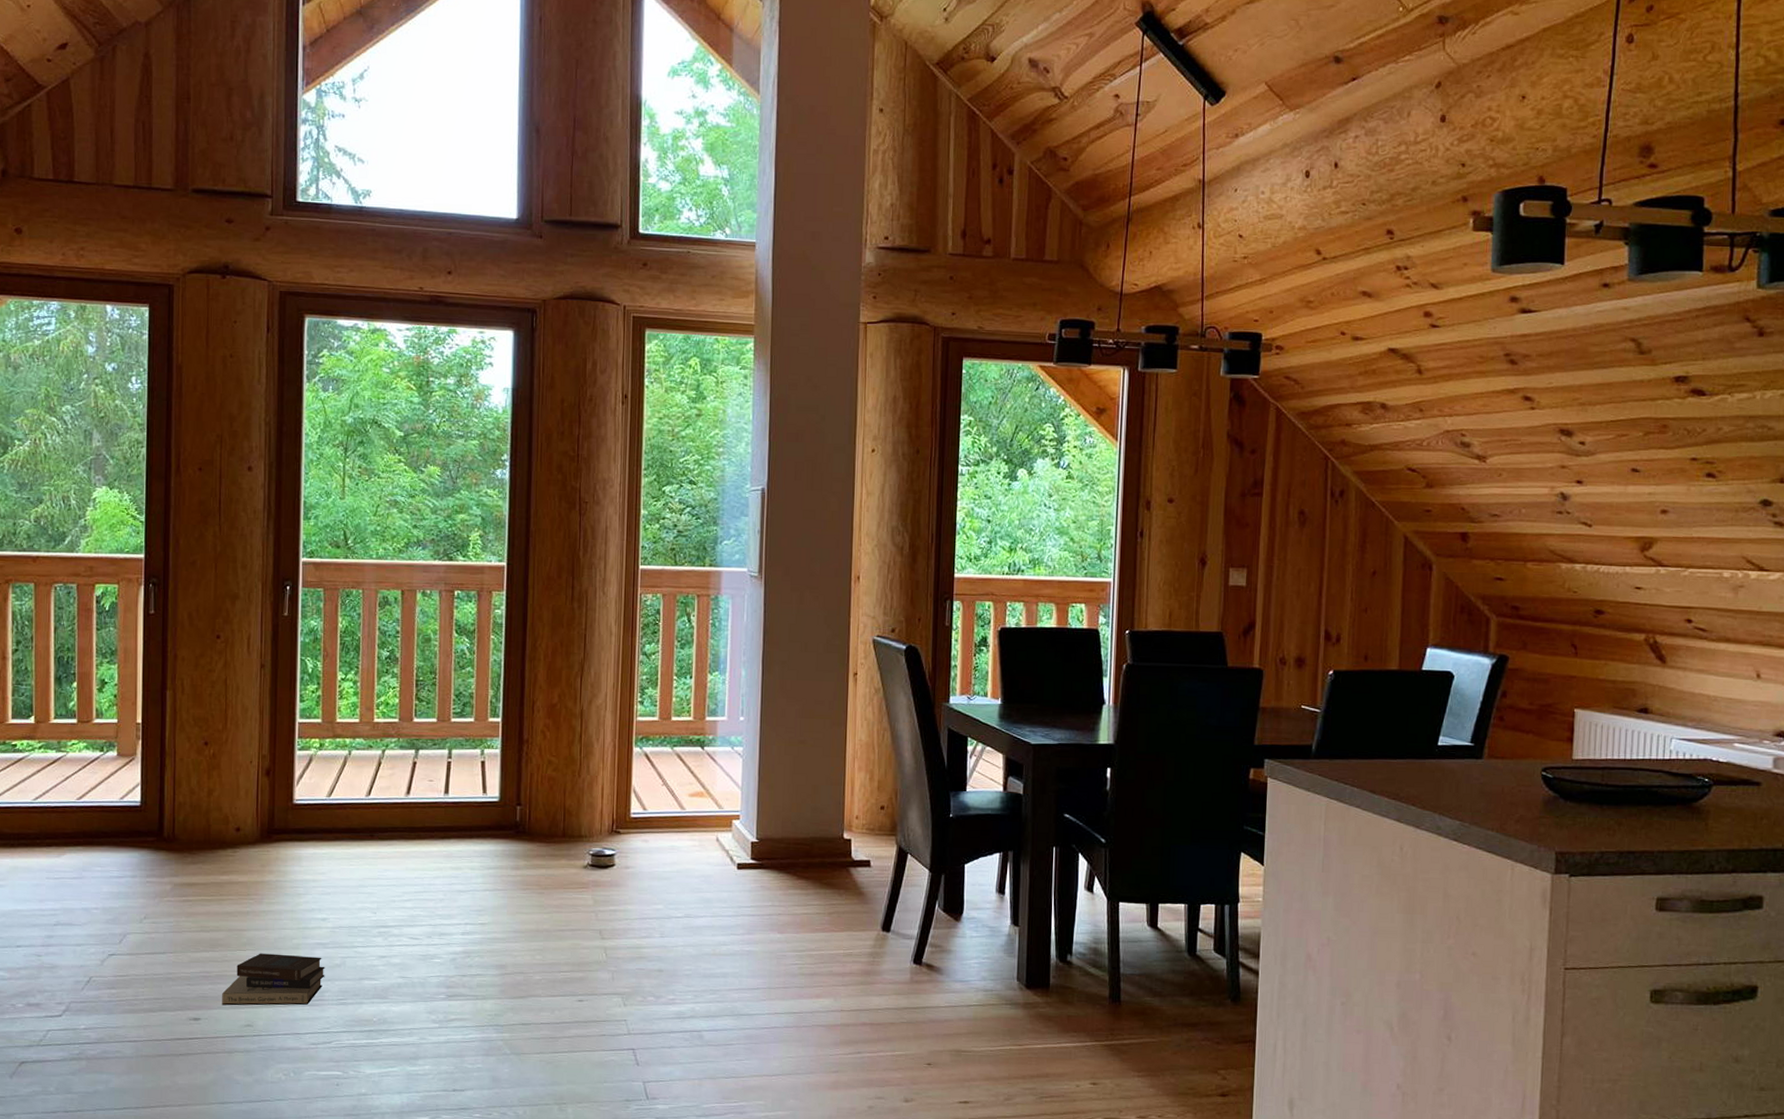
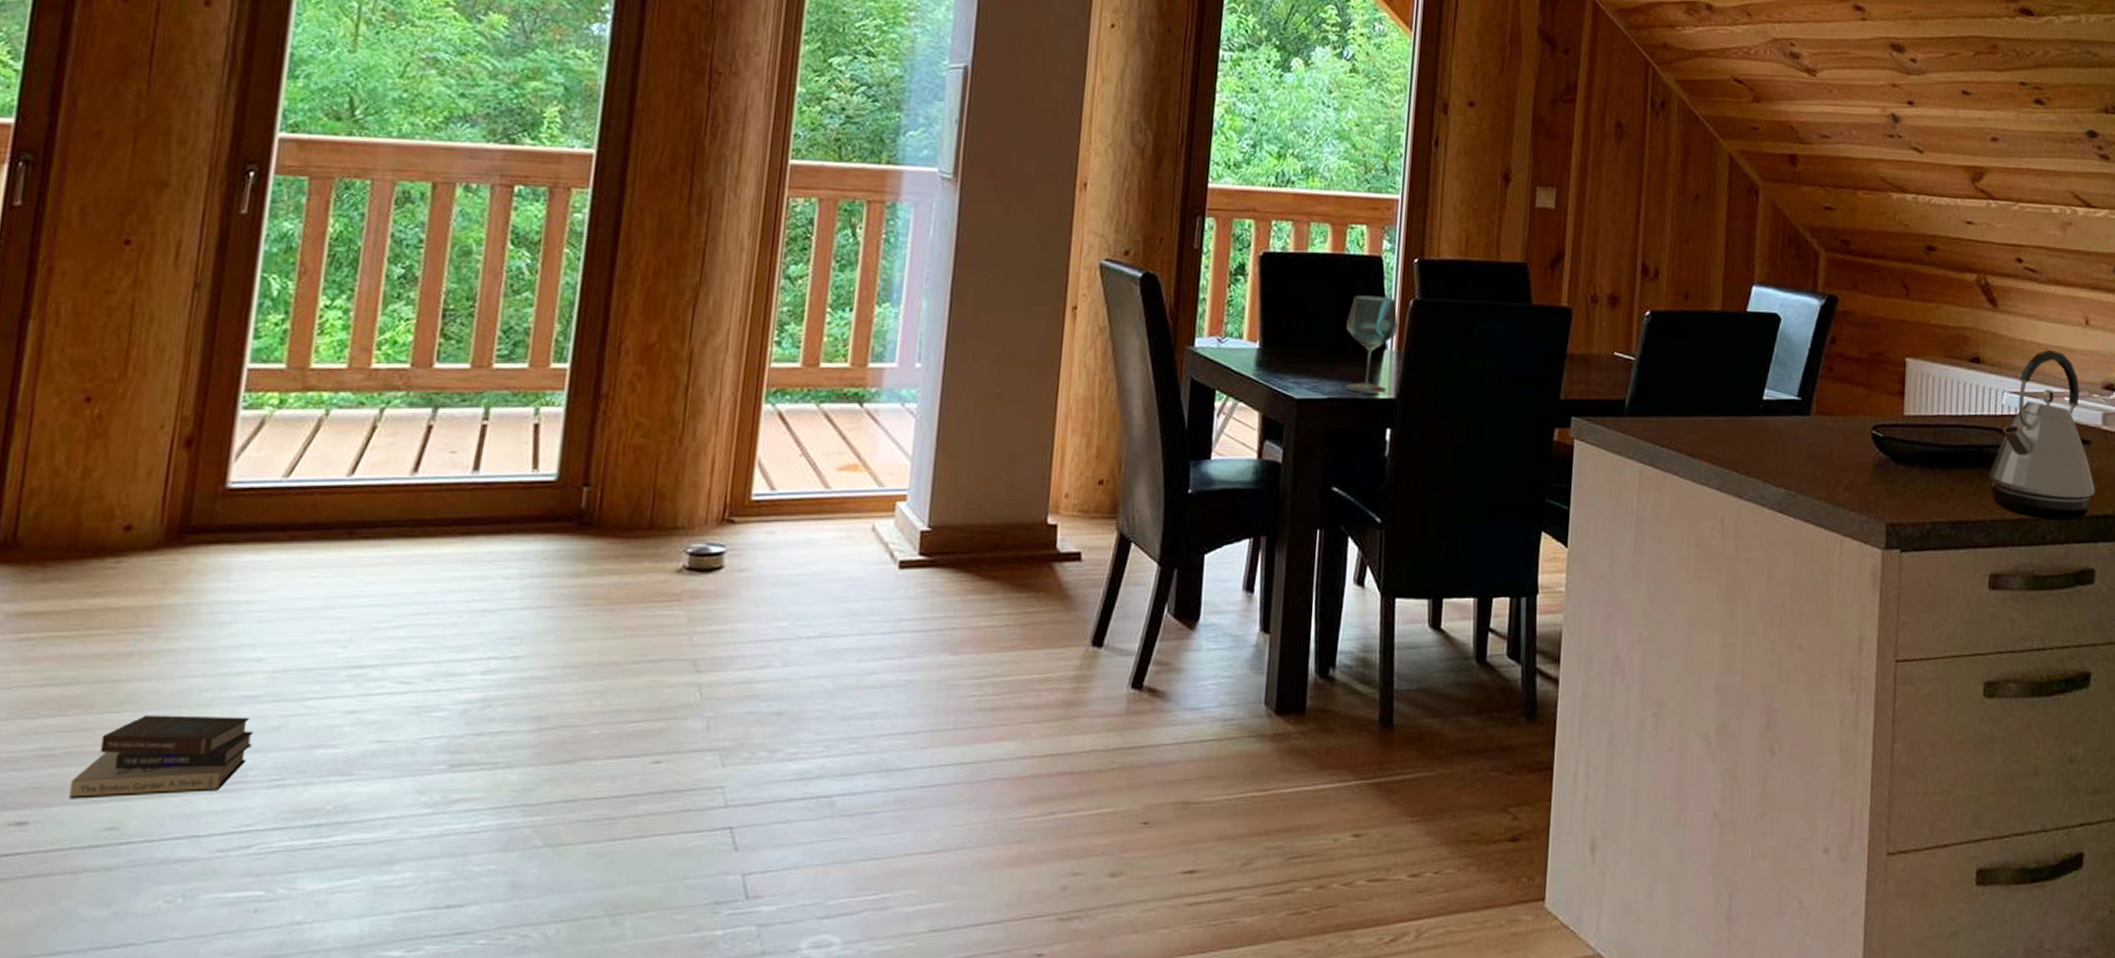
wine glass: none [1071,661,1115,740] -> present [1346,295,1399,394]
kettle: none [1656,700,1765,853] -> present [1989,349,2095,520]

